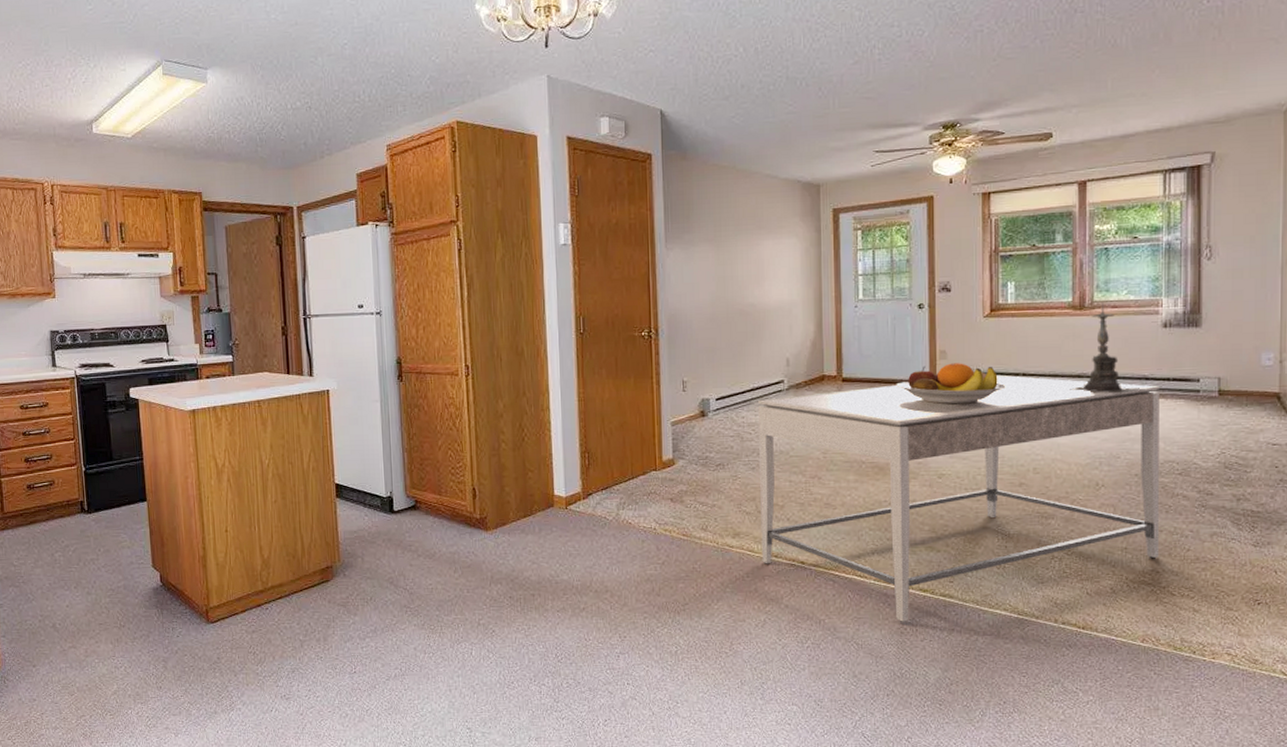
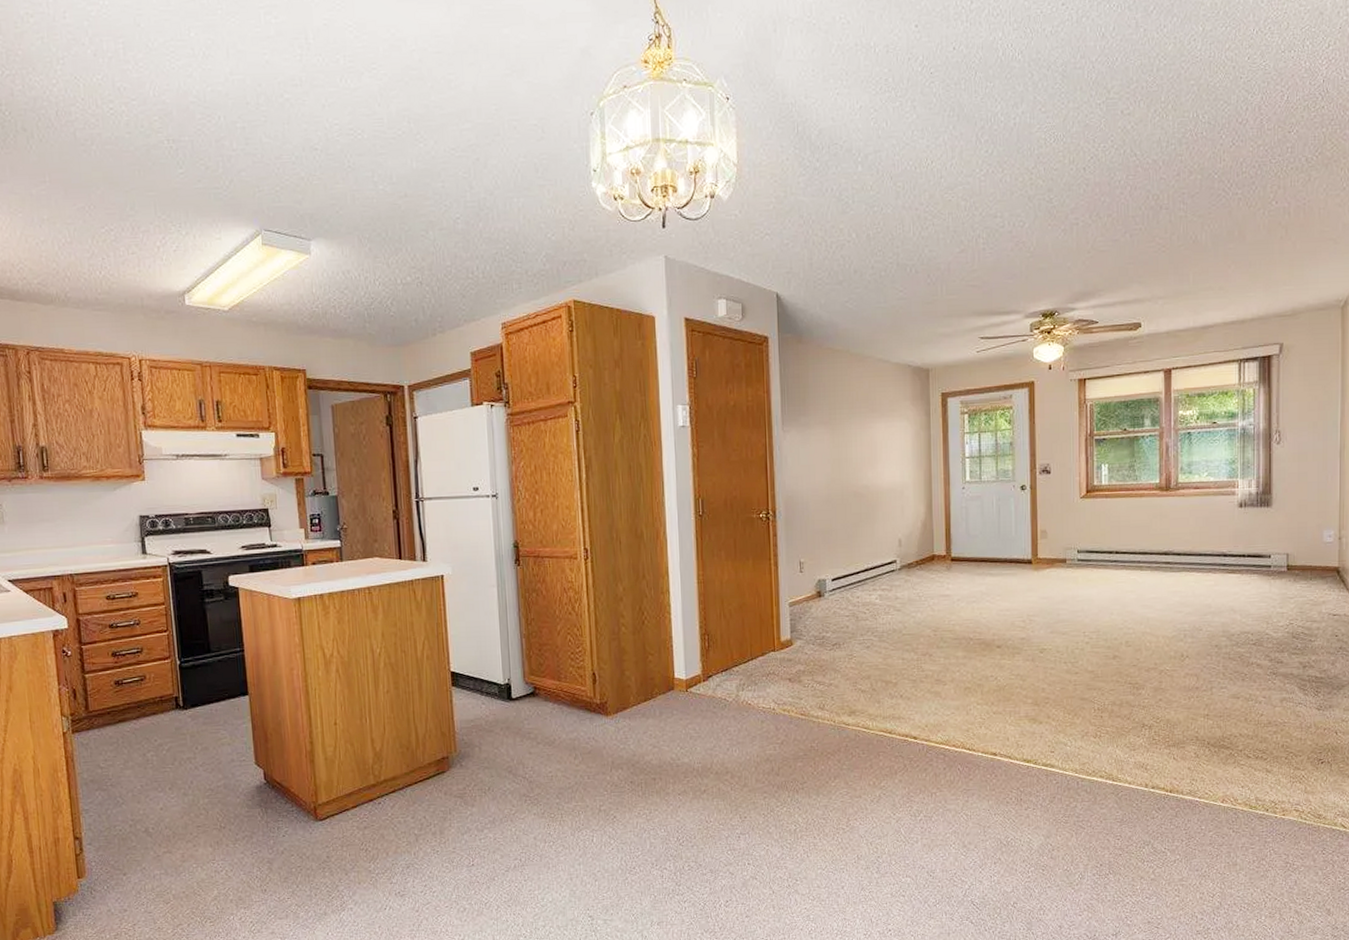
dining table: present [758,375,1159,623] -> none [872,553,1236,793]
fruit bowl: present [896,363,1006,405] -> none [1001,542,1101,582]
candle holder: present [1067,302,1144,394] -> none [1155,484,1223,570]

